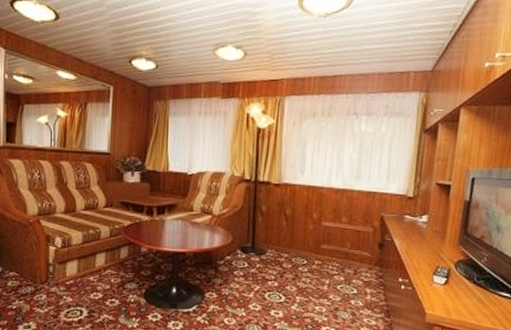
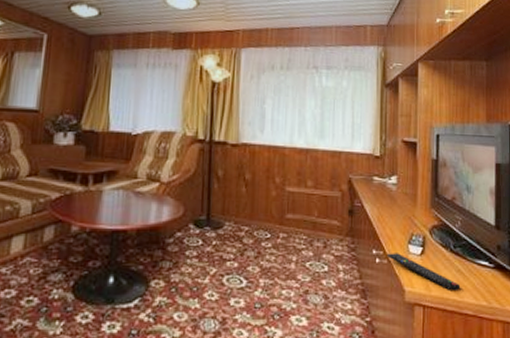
remote control: none [412,281,480,317] -> present [387,253,461,291]

